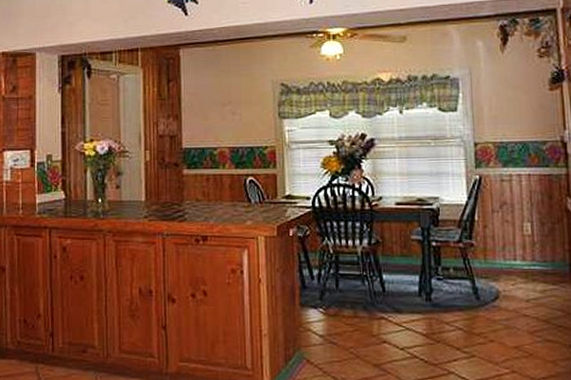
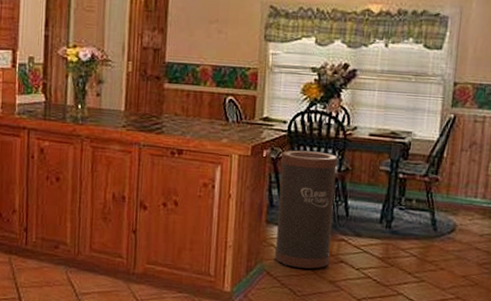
trash can: none [308,226,372,352] -> present [274,150,337,269]

